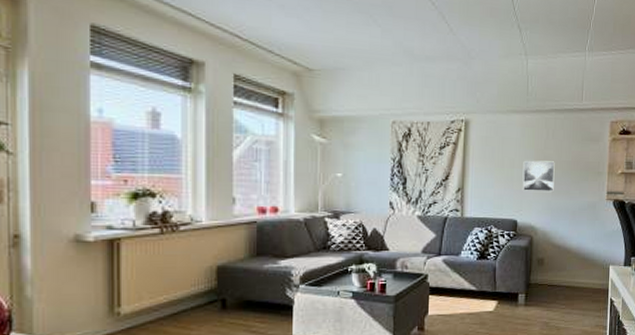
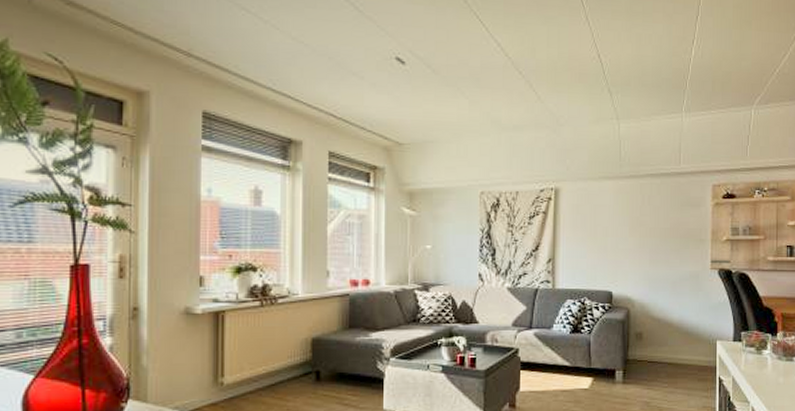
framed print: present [522,160,555,191] -> none [617,228,652,261]

